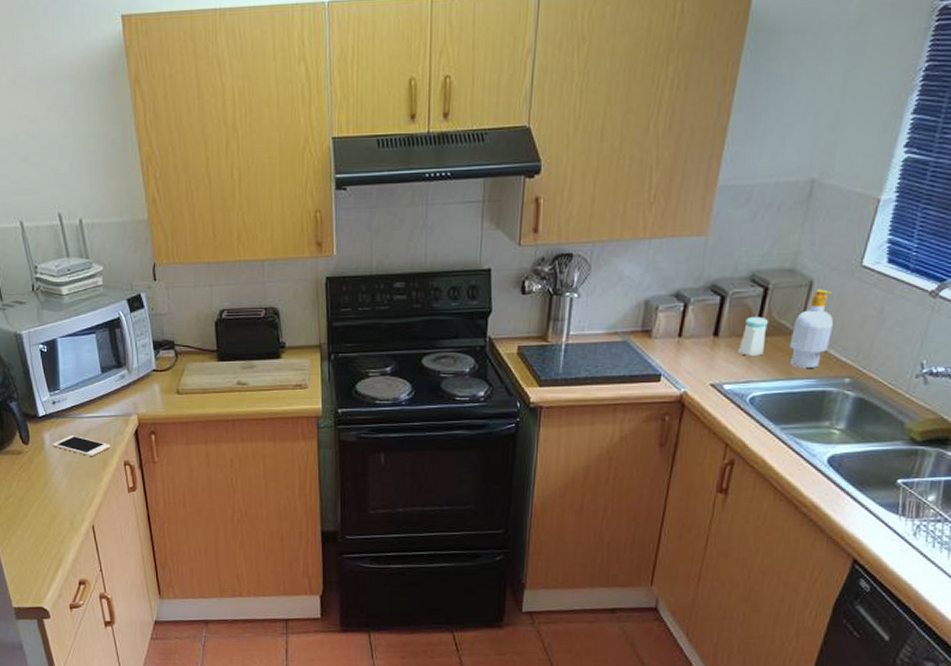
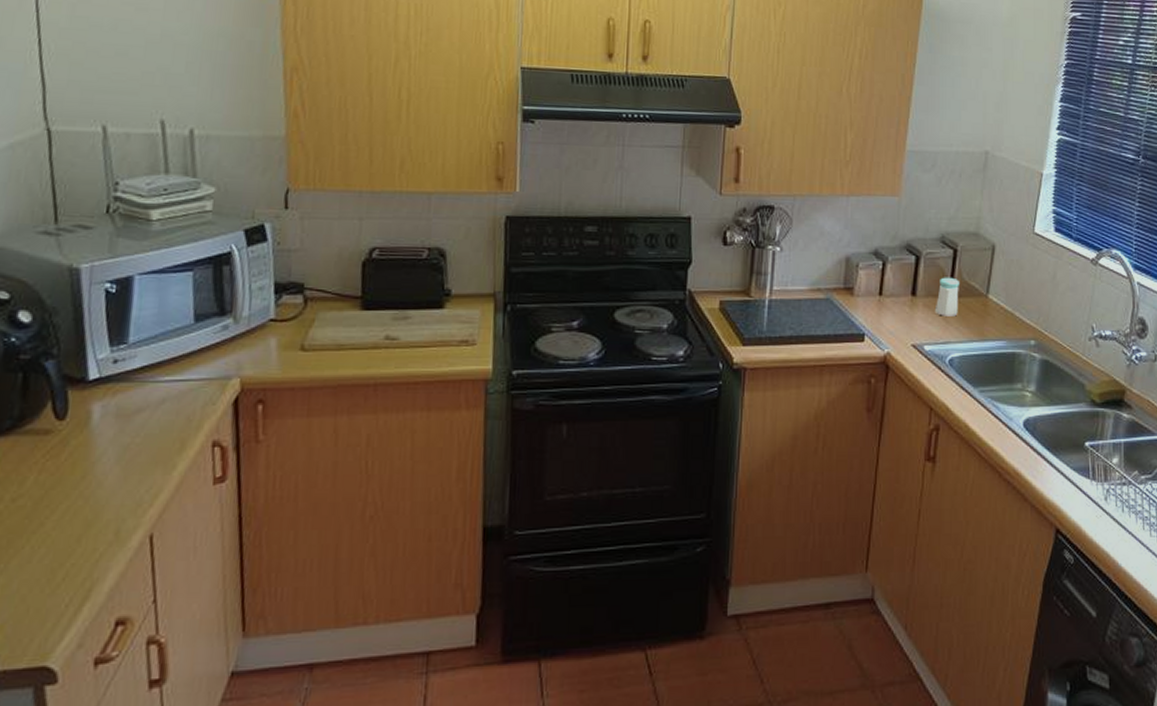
cell phone: present [52,434,111,456] -> none [103,405,196,435]
soap bottle: present [789,289,834,368] -> none [980,253,1016,329]

